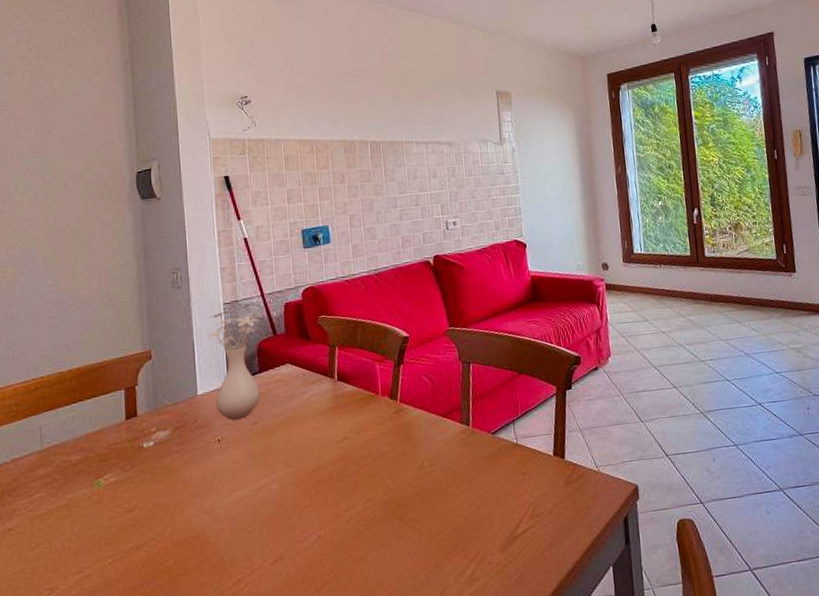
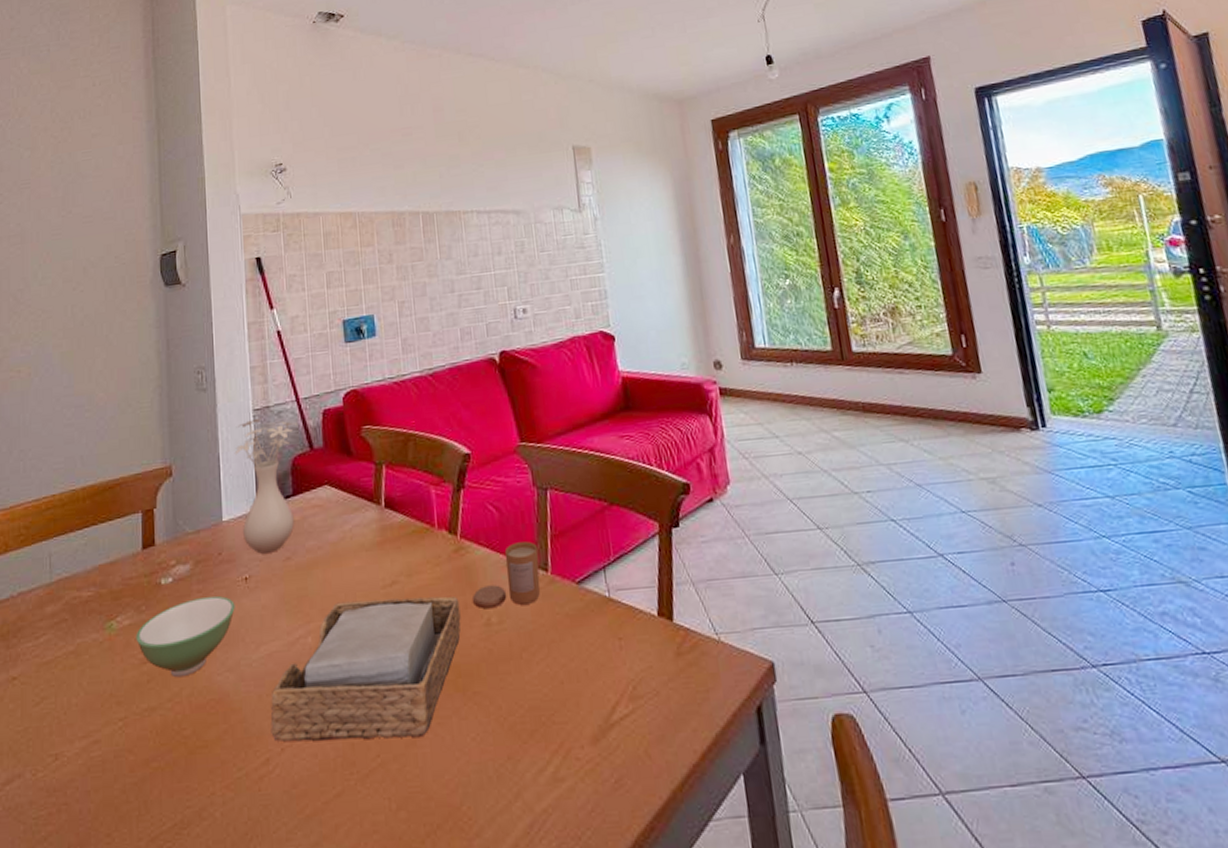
bowl: none [121,455,210,521] -> present [136,595,235,678]
napkin holder: none [241,447,400,566] -> present [270,596,461,742]
candle: none [409,403,463,456] -> present [473,541,541,609]

